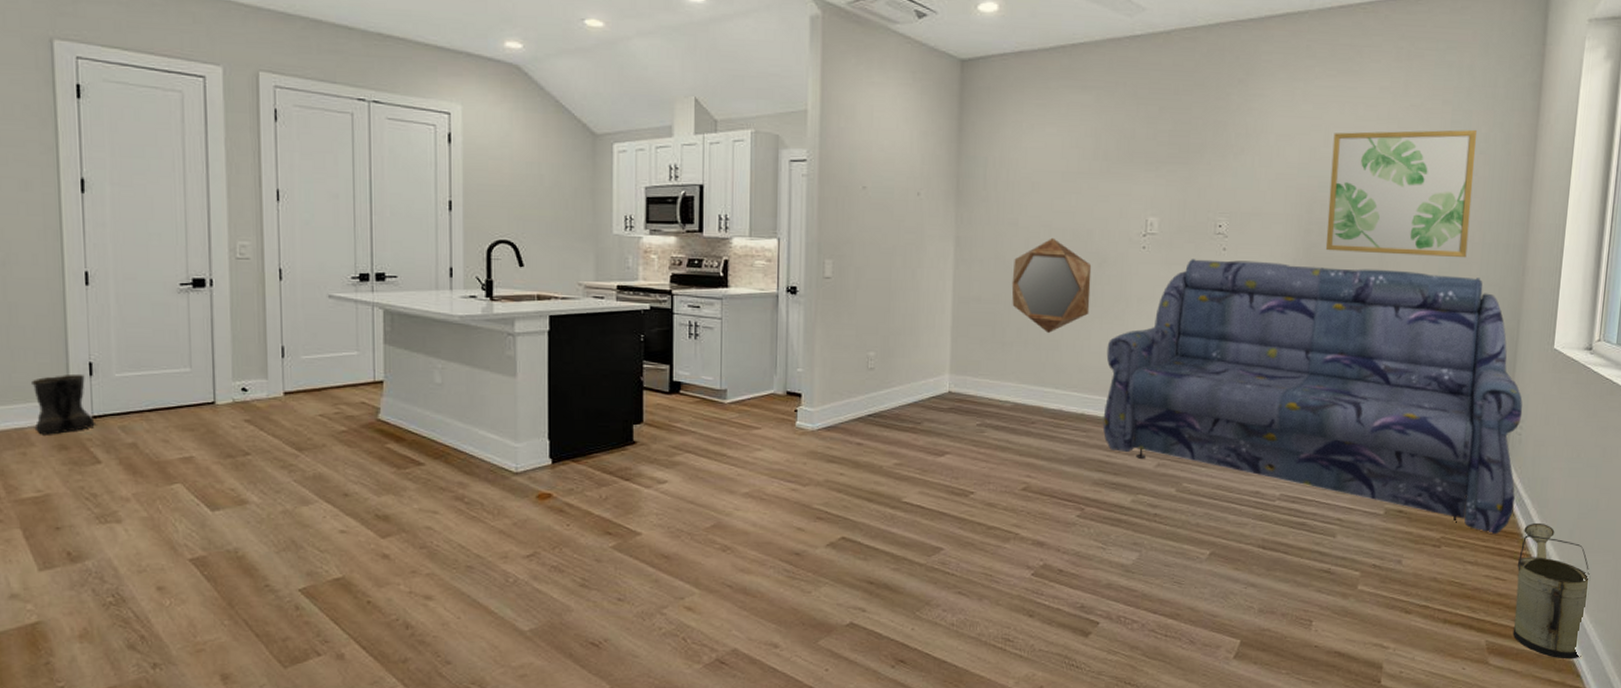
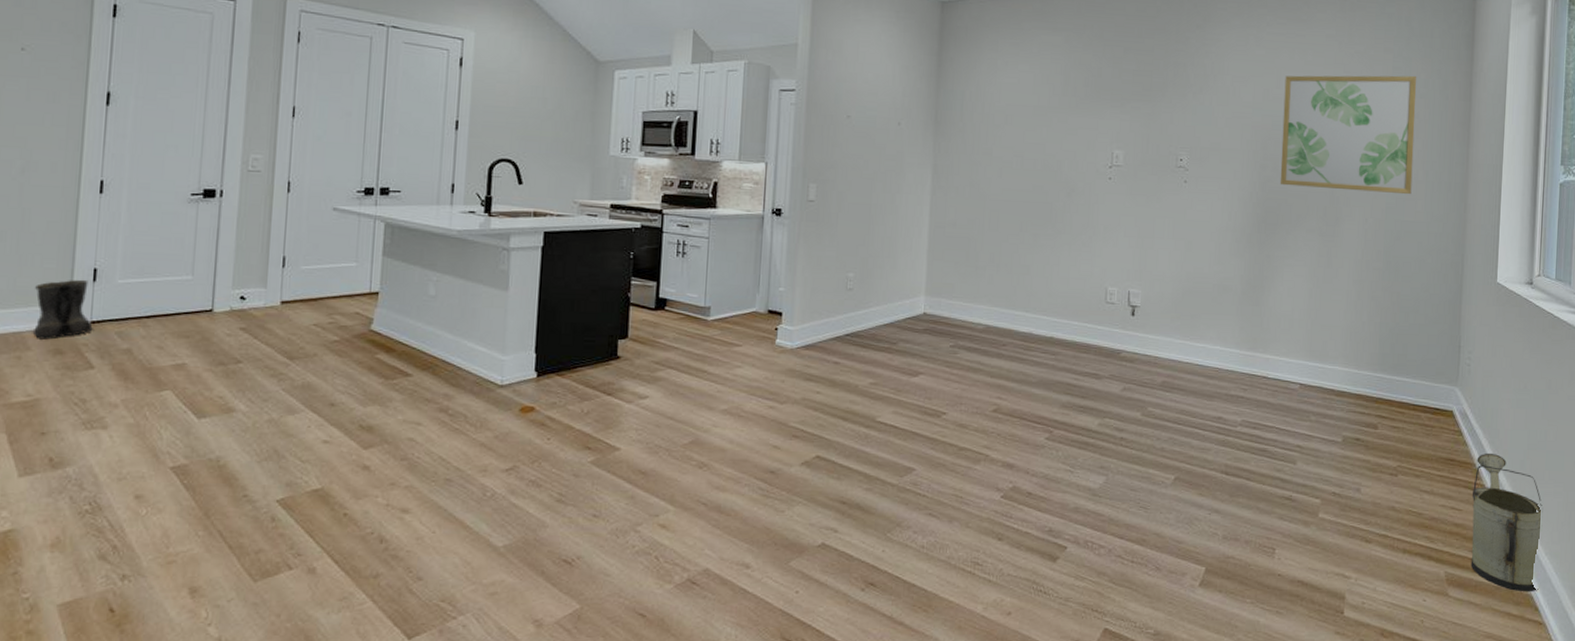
home mirror: present [1011,237,1092,334] -> none [985,167,1061,259]
sofa: present [1102,259,1523,535] -> none [1071,190,1471,464]

